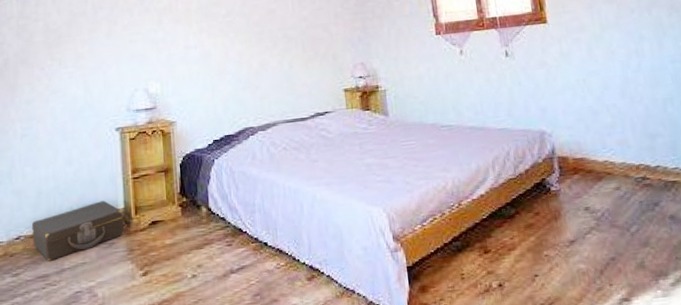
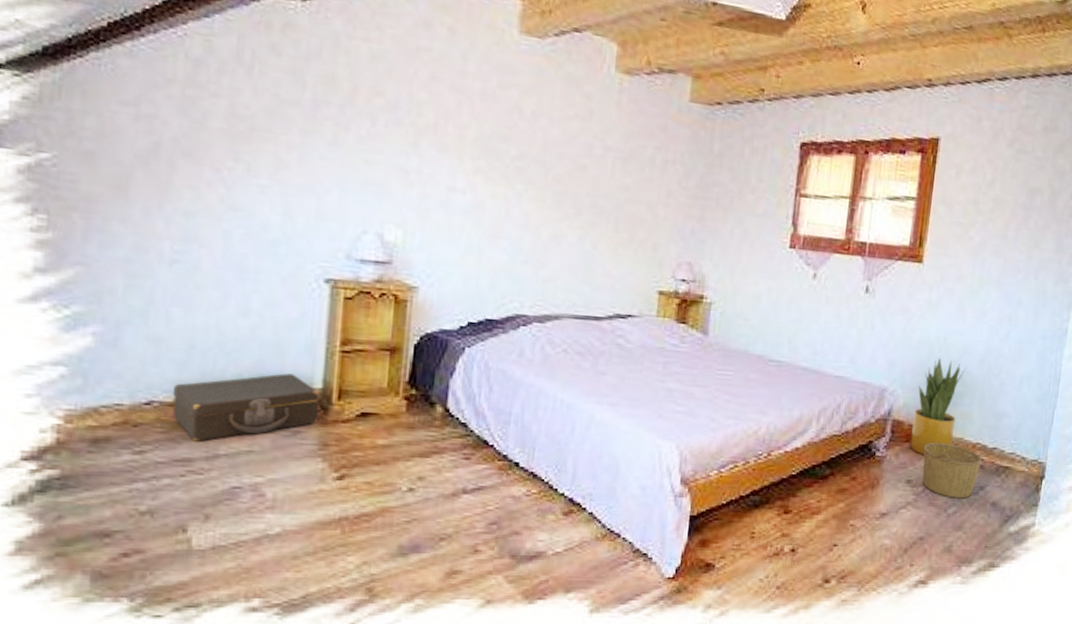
planter: none [572,97,617,184] -> present [910,358,967,458]
basket: none [591,165,649,218] -> present [922,440,982,499]

